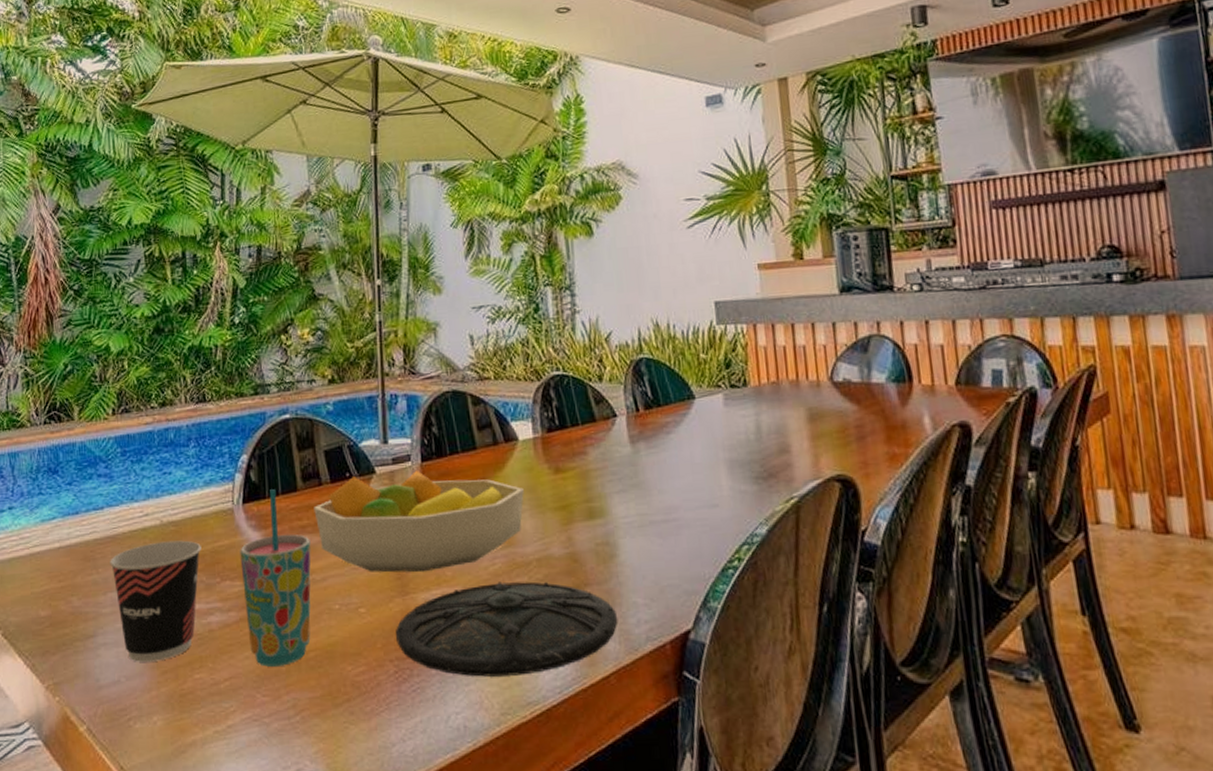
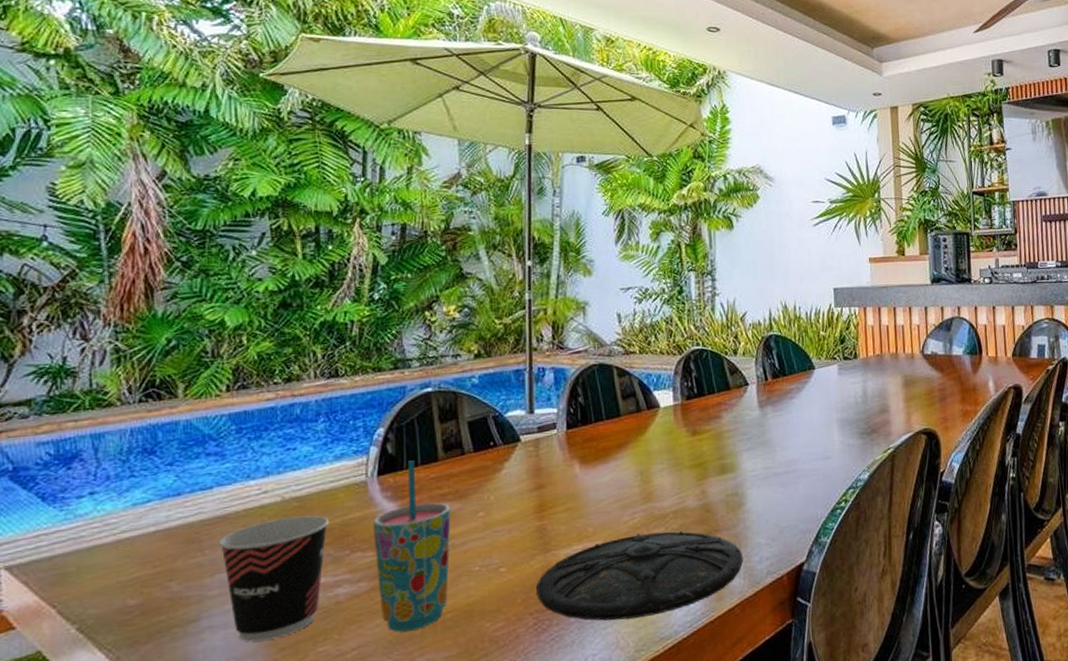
fruit bowl: present [314,470,524,573] -> none [455,436,664,534]

